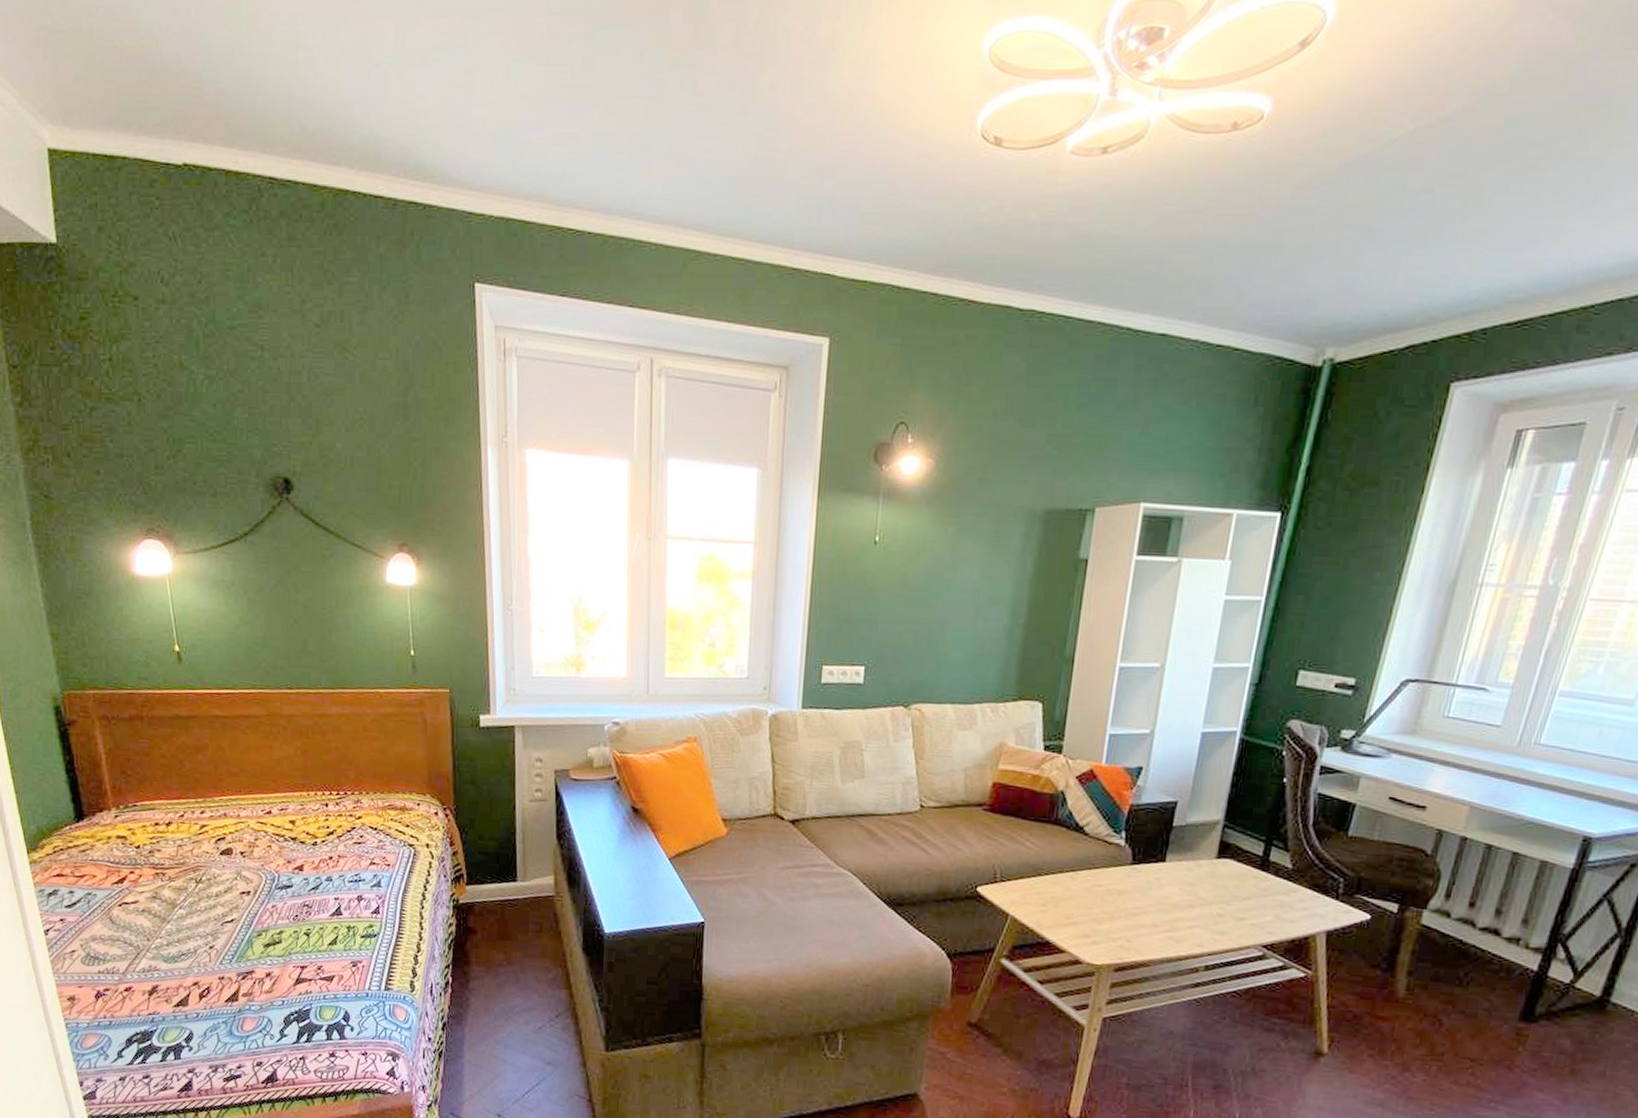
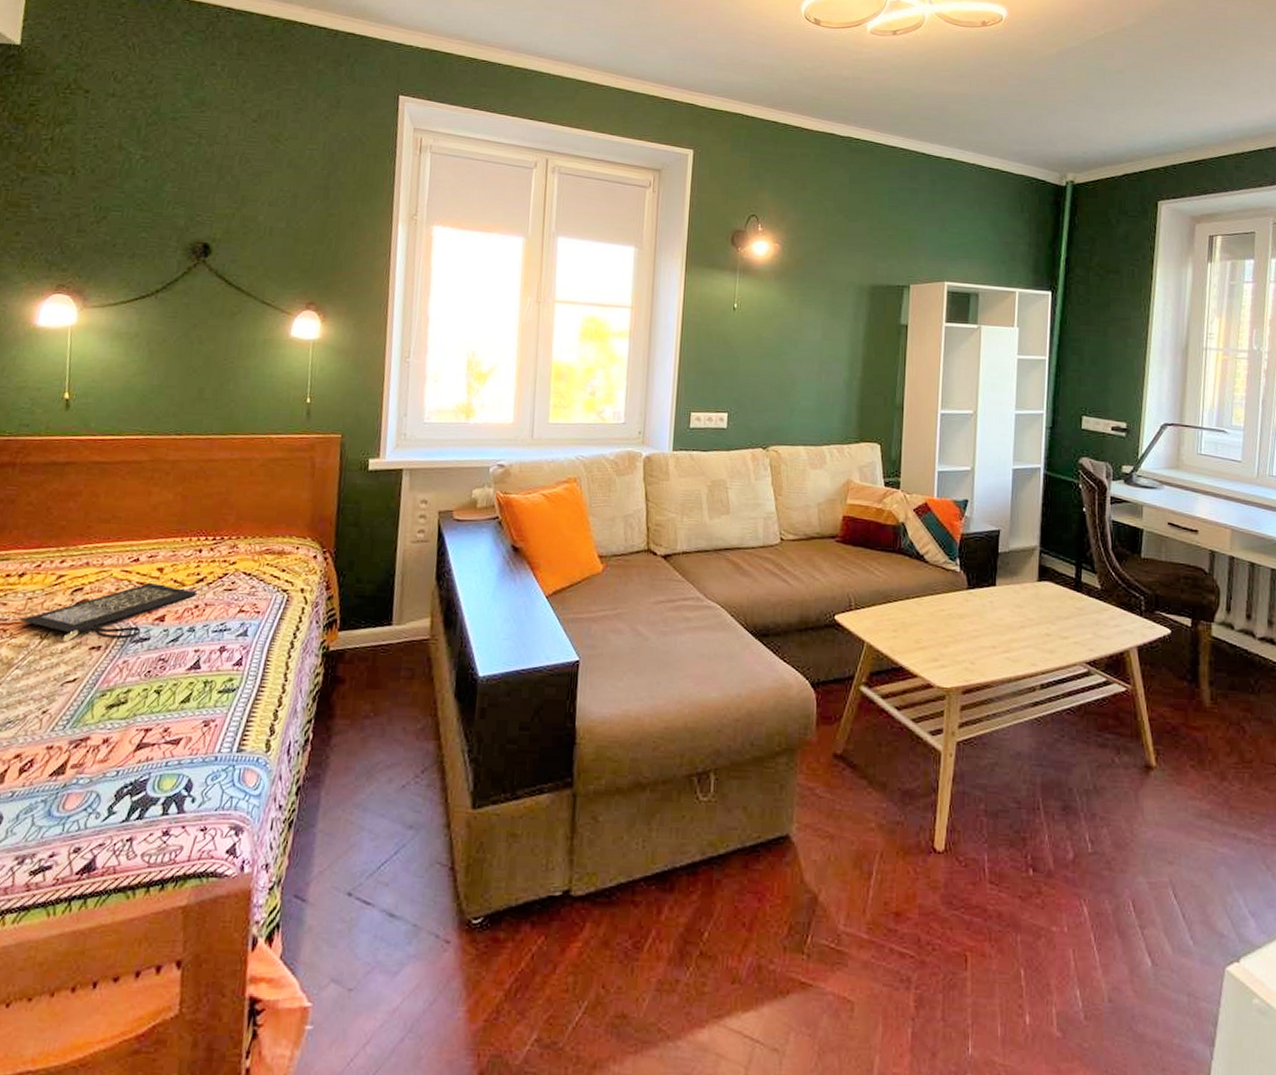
clutch bag: none [174,835,330,887] -> present [19,583,198,643]

